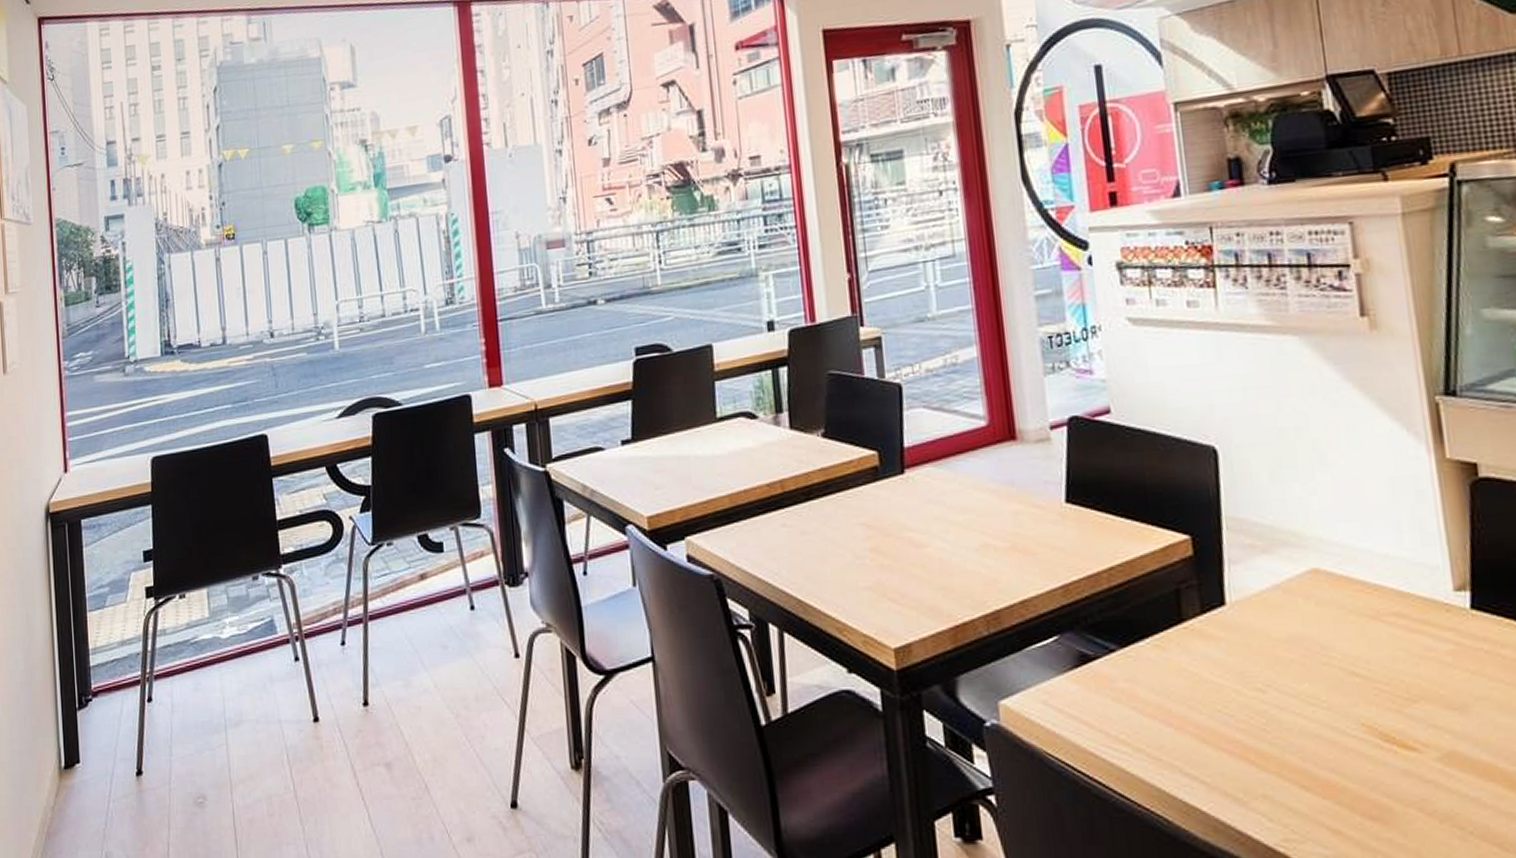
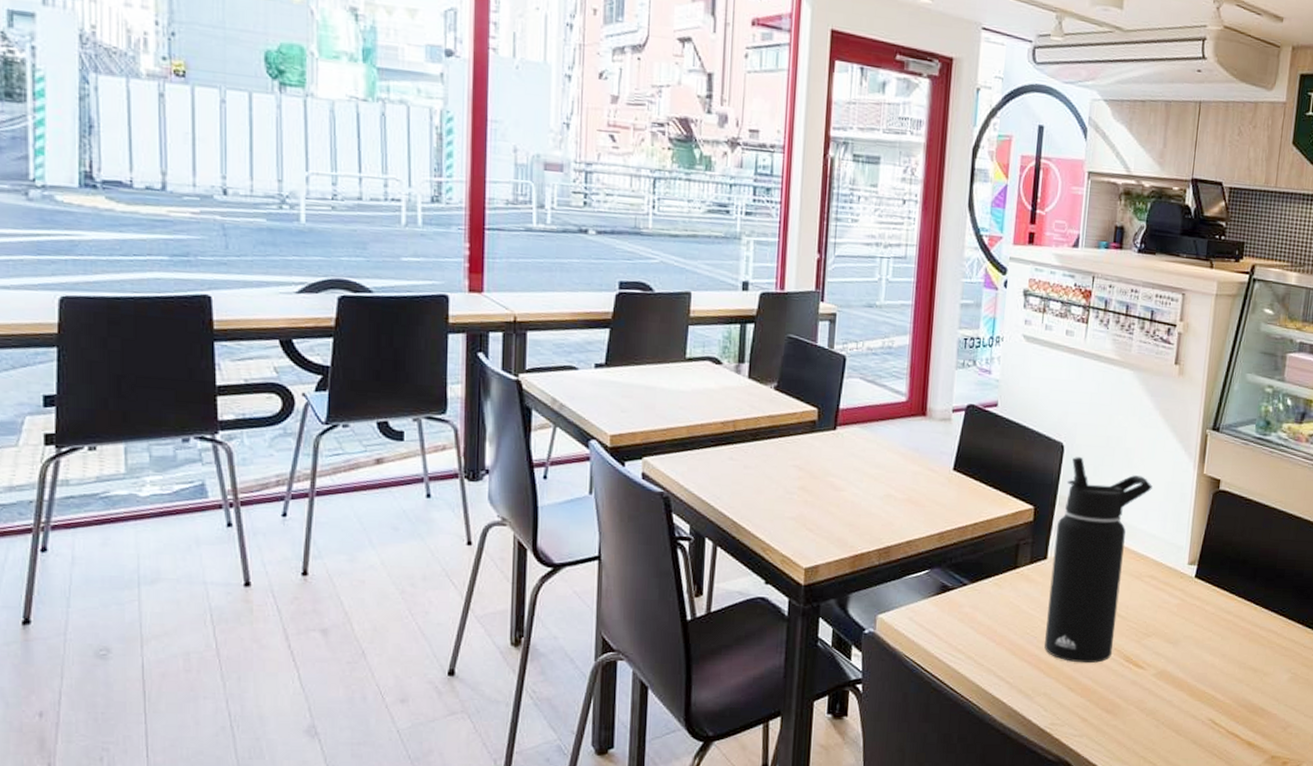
water bottle: none [1230,461,1367,749] -> present [1044,457,1152,664]

